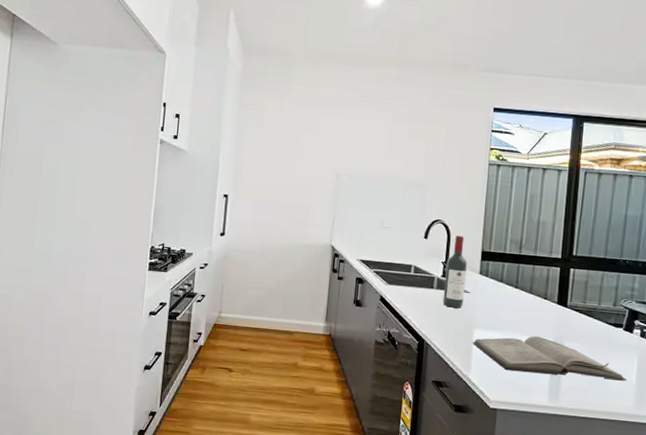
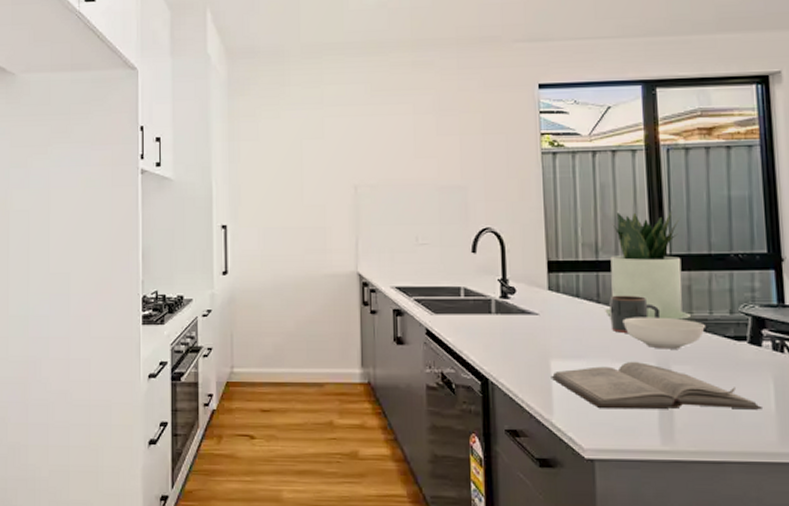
wine bottle: present [442,236,468,309] -> none [504,245,532,335]
planter: none [521,218,587,309] -> present [605,210,690,321]
mug: none [523,283,562,313] -> present [609,295,661,333]
bowl: none [533,301,595,330] -> present [622,317,707,349]

